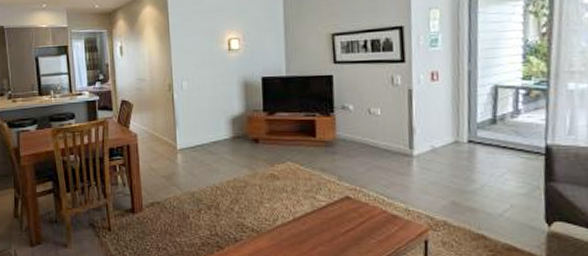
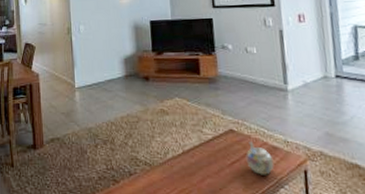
teapot: none [362,208,392,244] -> present [246,140,274,175]

